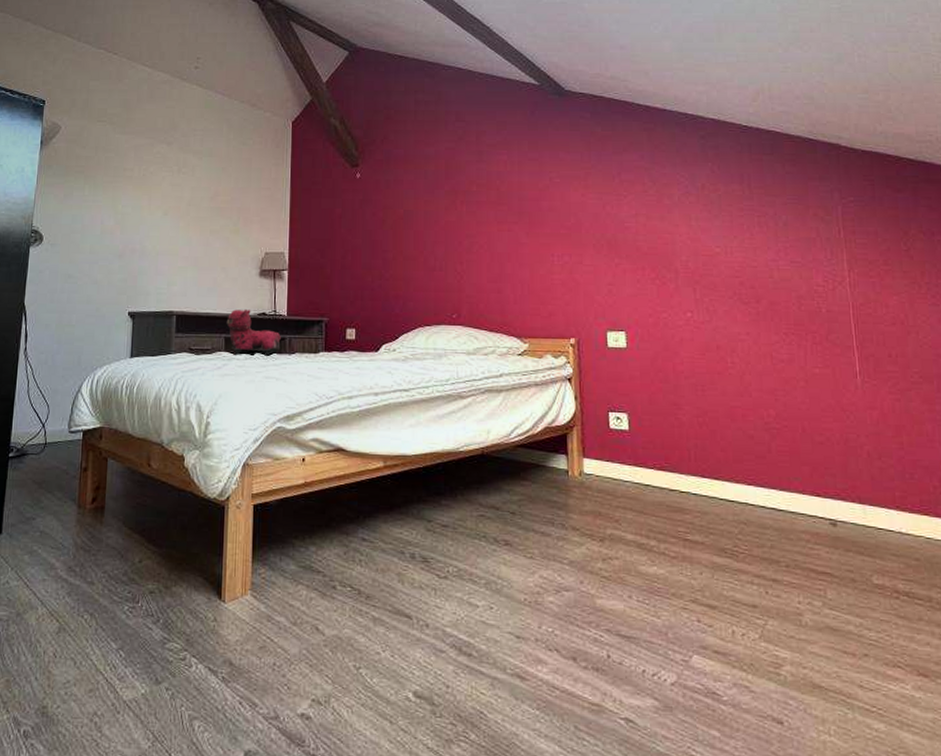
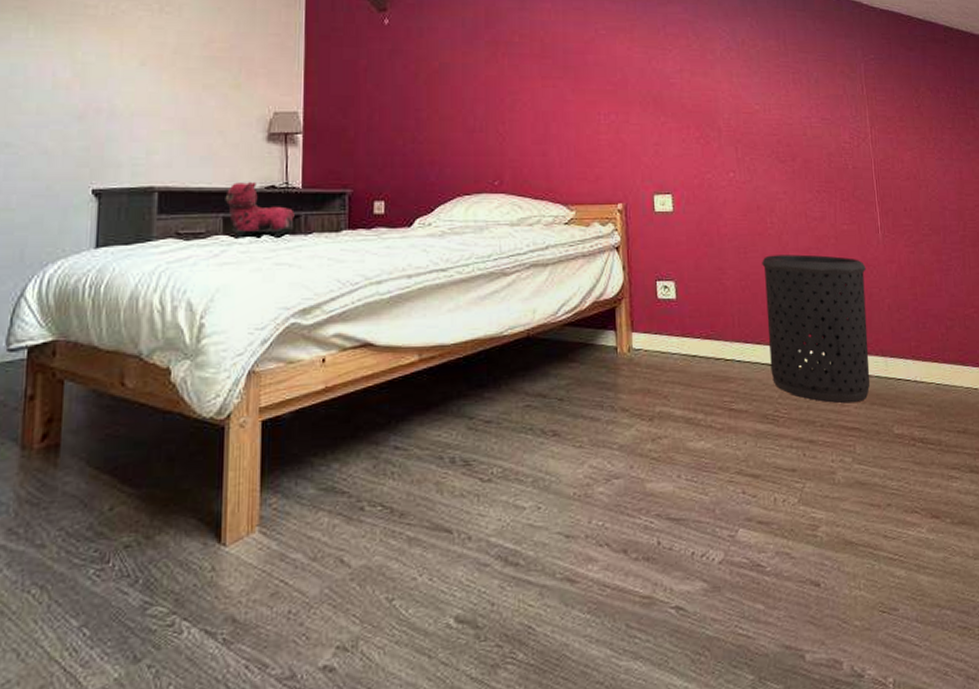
laundry basket: none [721,394,845,548] -> present [762,254,870,403]

